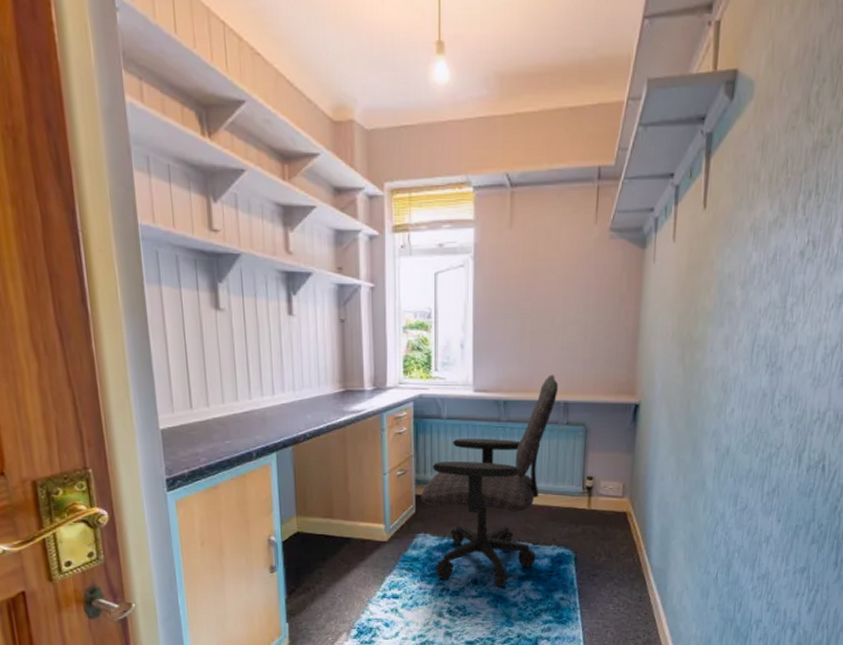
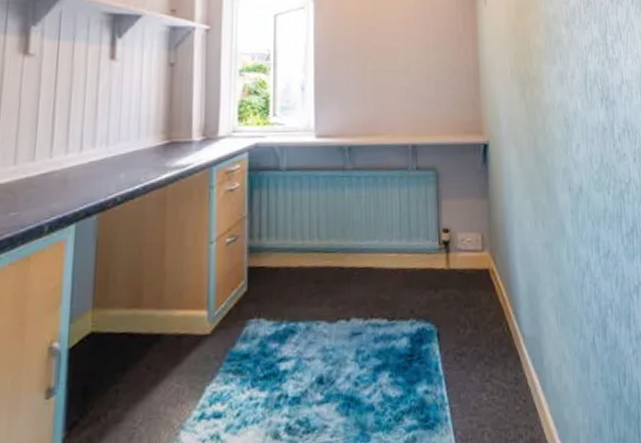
office chair: present [421,374,559,587] -> none [254,116,405,385]

